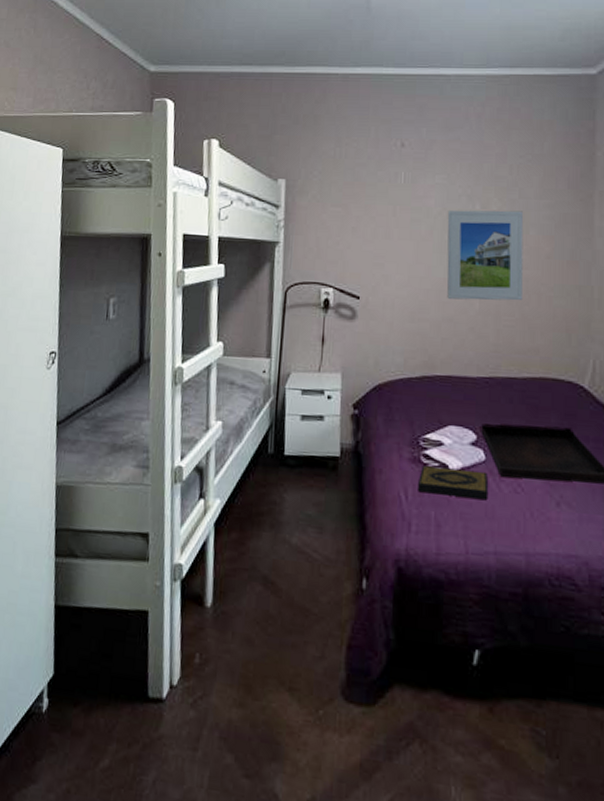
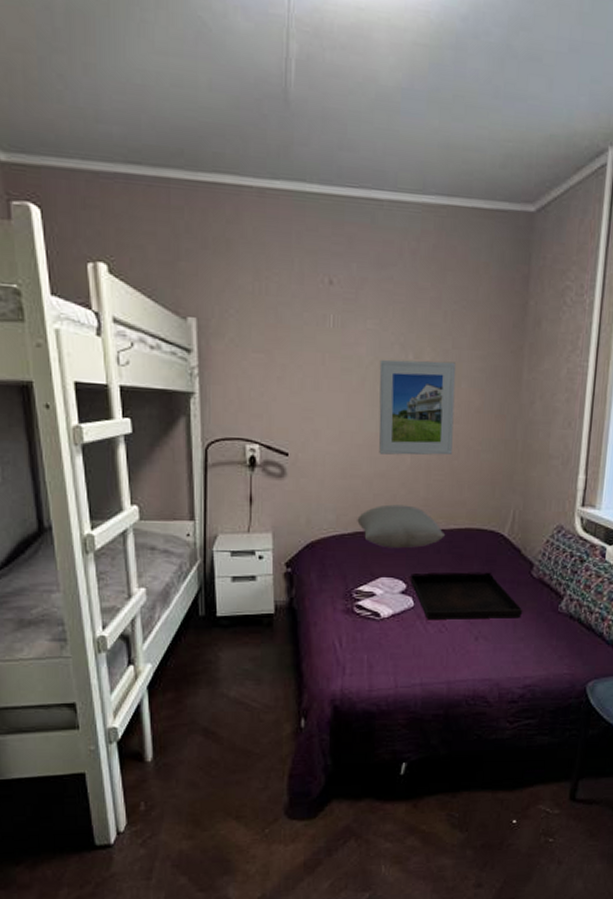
hardback book: present [418,466,489,499] -> none [352,616,417,640]
pillow: none [425,349,518,396] -> present [357,504,446,549]

